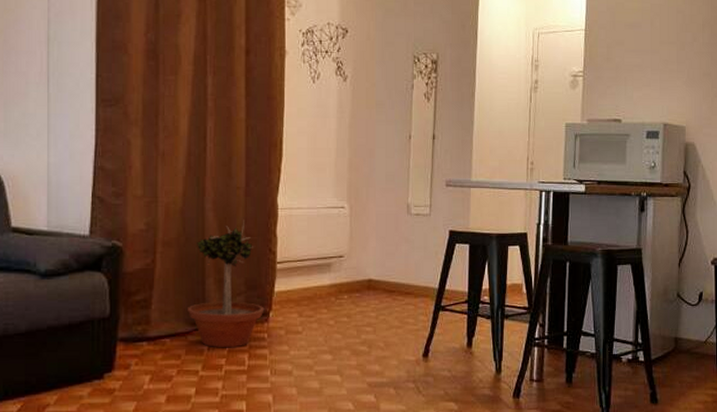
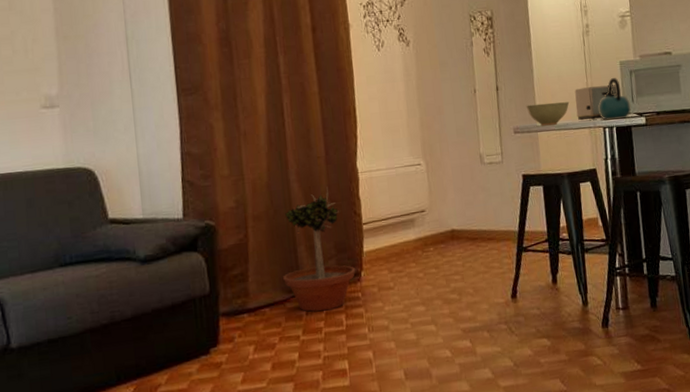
bowl: none [461,158,508,183] -> present [525,102,570,126]
toaster: none [514,146,559,181] -> present [574,85,618,121]
kettle: none [538,140,572,184] -> present [598,78,631,120]

